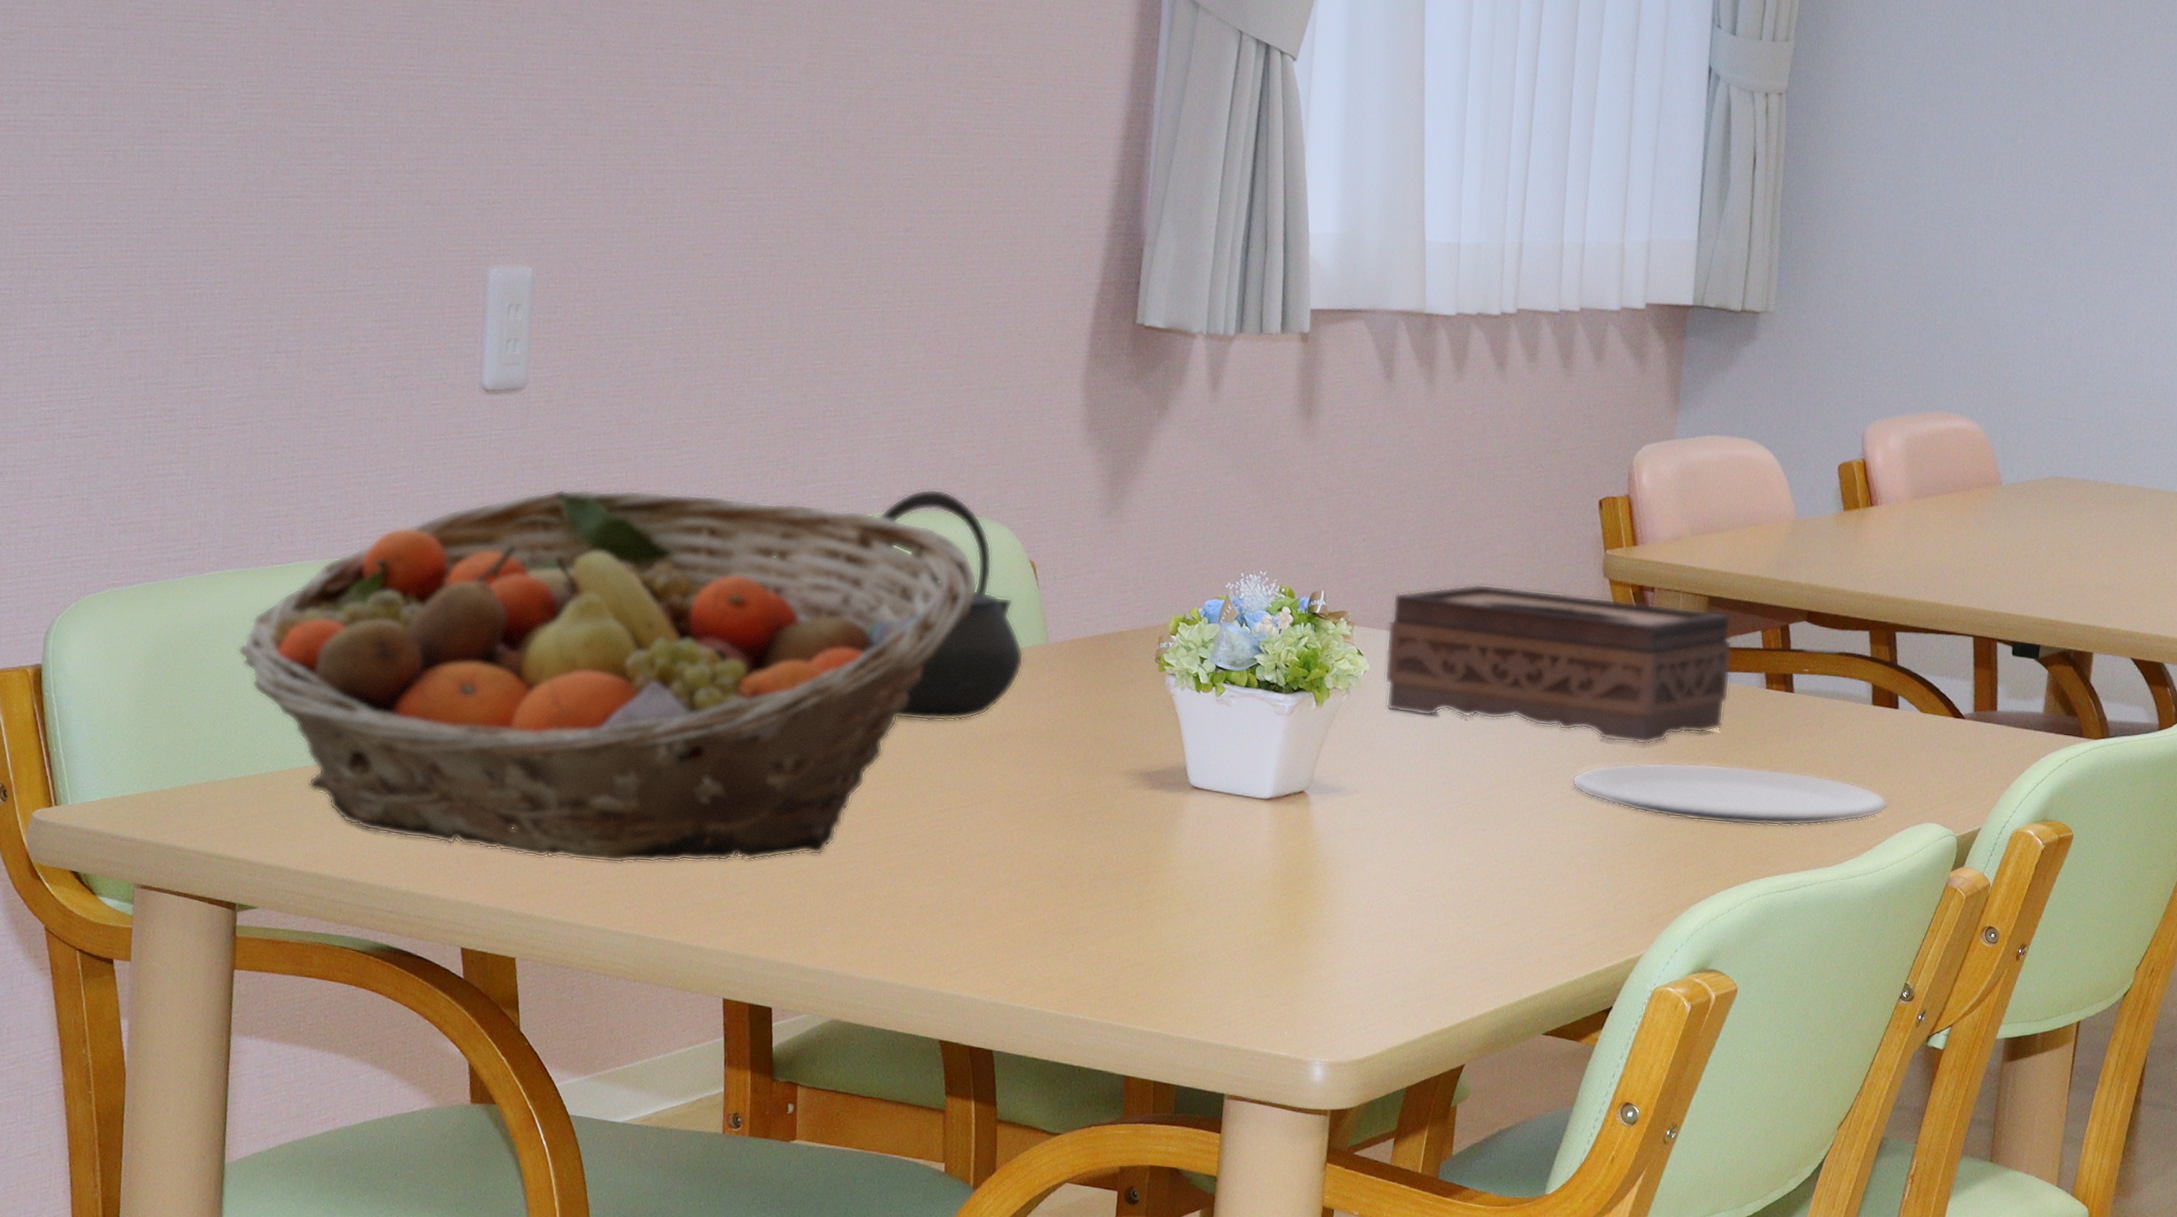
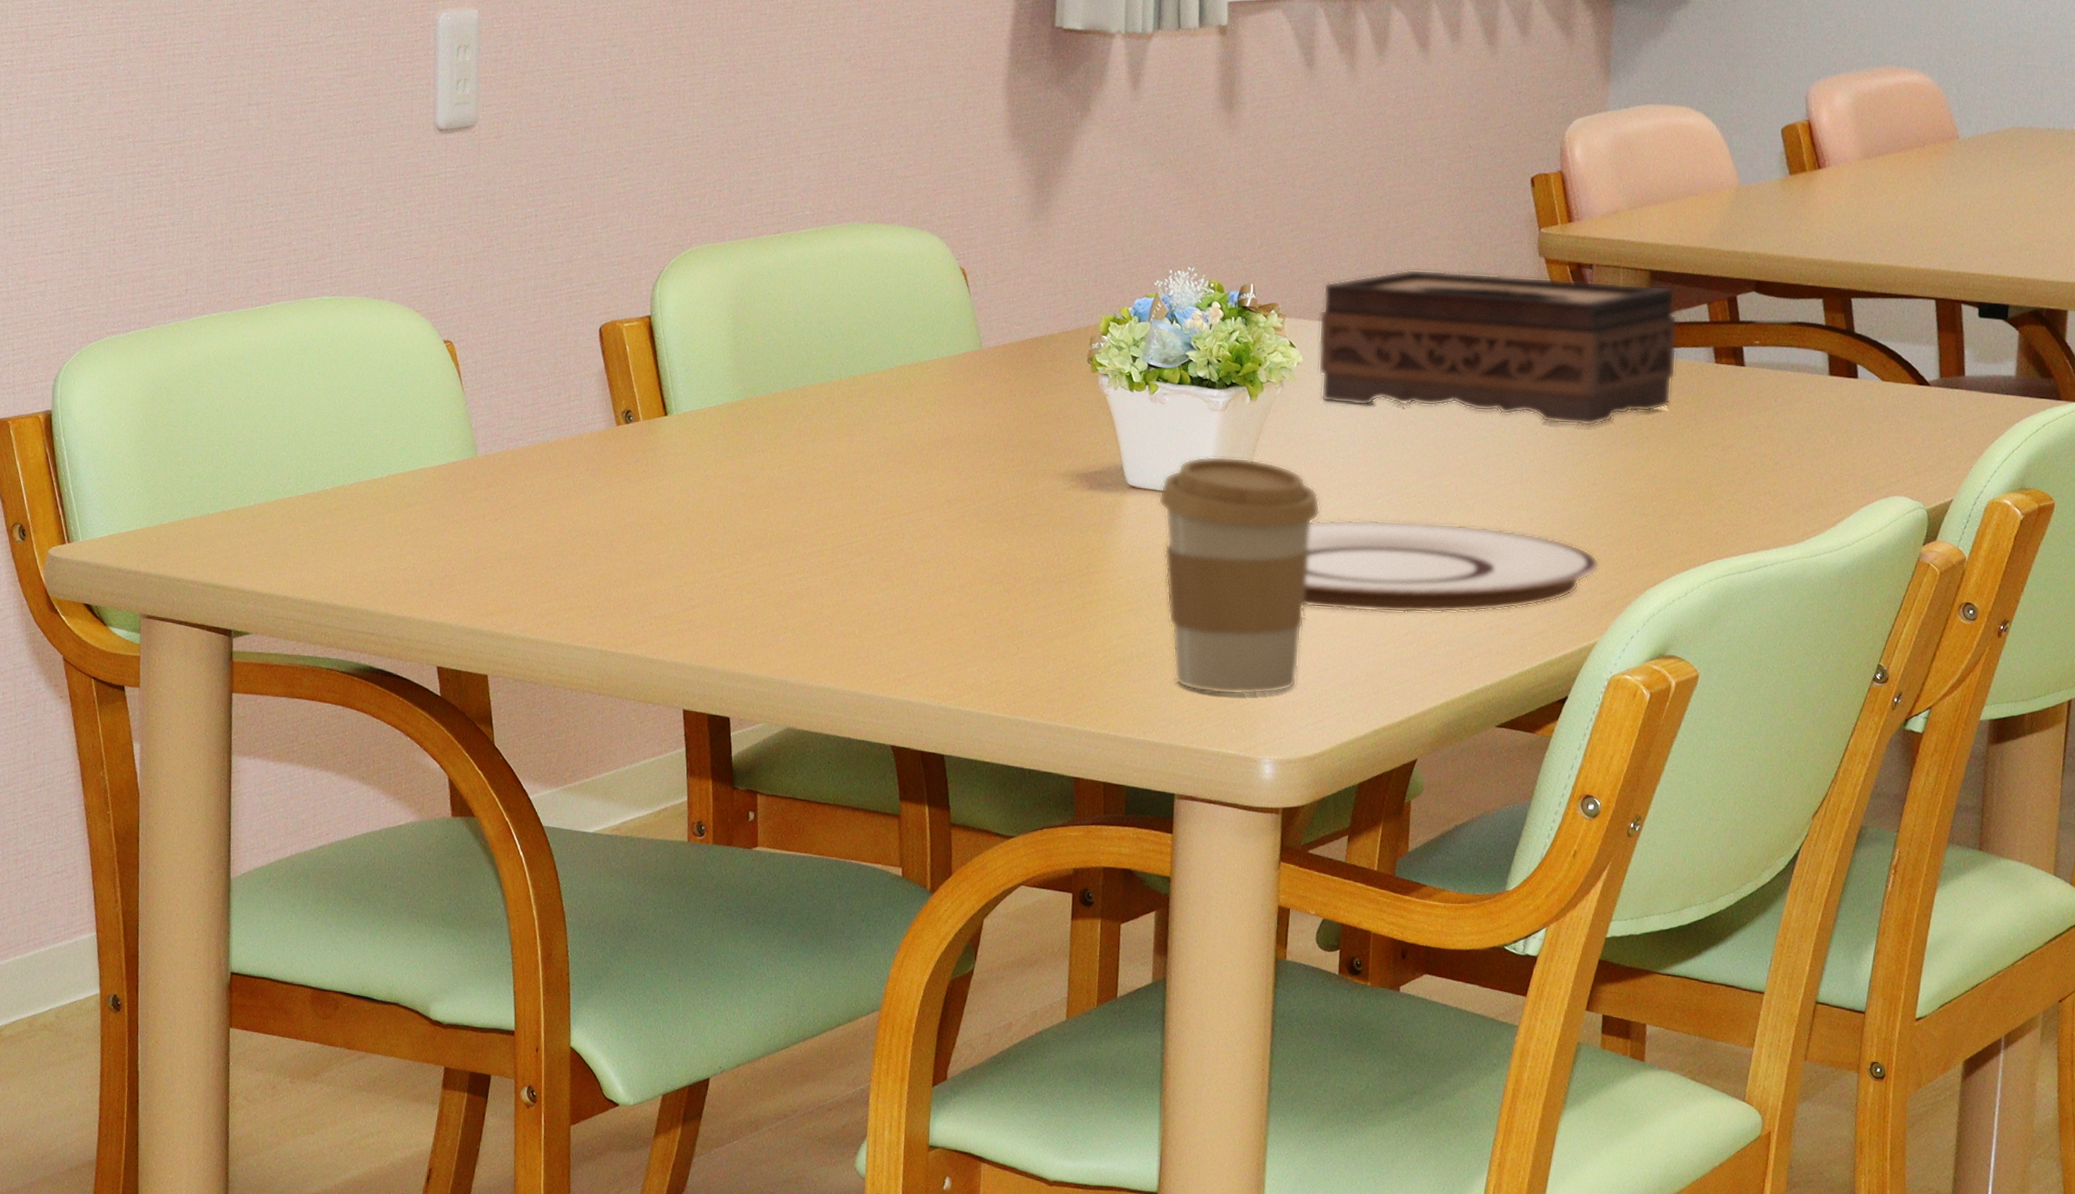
fruit basket: present [237,488,977,864] -> none [224,218,910,581]
kettle: present [878,488,1024,721] -> none [811,202,959,431]
coffee cup: none [1220,759,1381,998] -> present [1158,456,1321,695]
plate: none [1360,827,1649,922] -> present [1303,519,1600,613]
plate: present [1571,762,1888,827] -> none [1515,442,1851,505]

